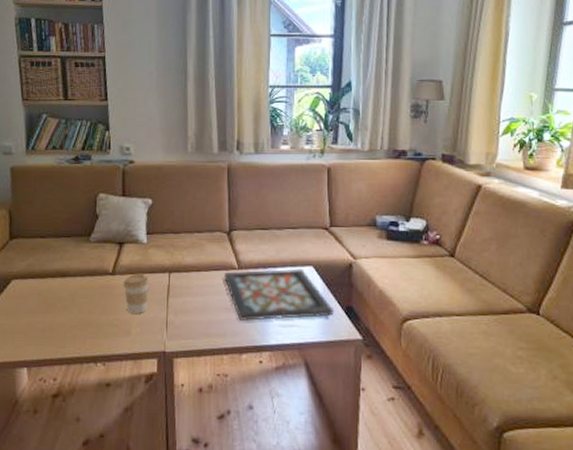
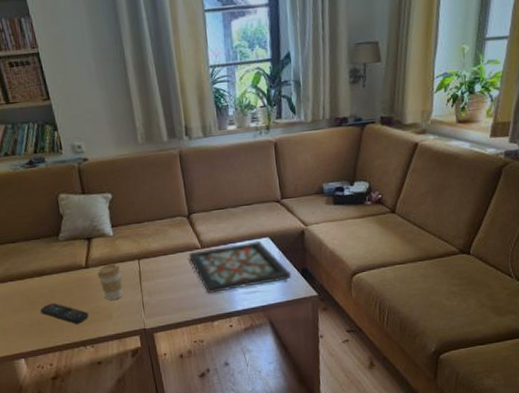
remote control: none [55,308,106,336] -> present [40,302,89,324]

